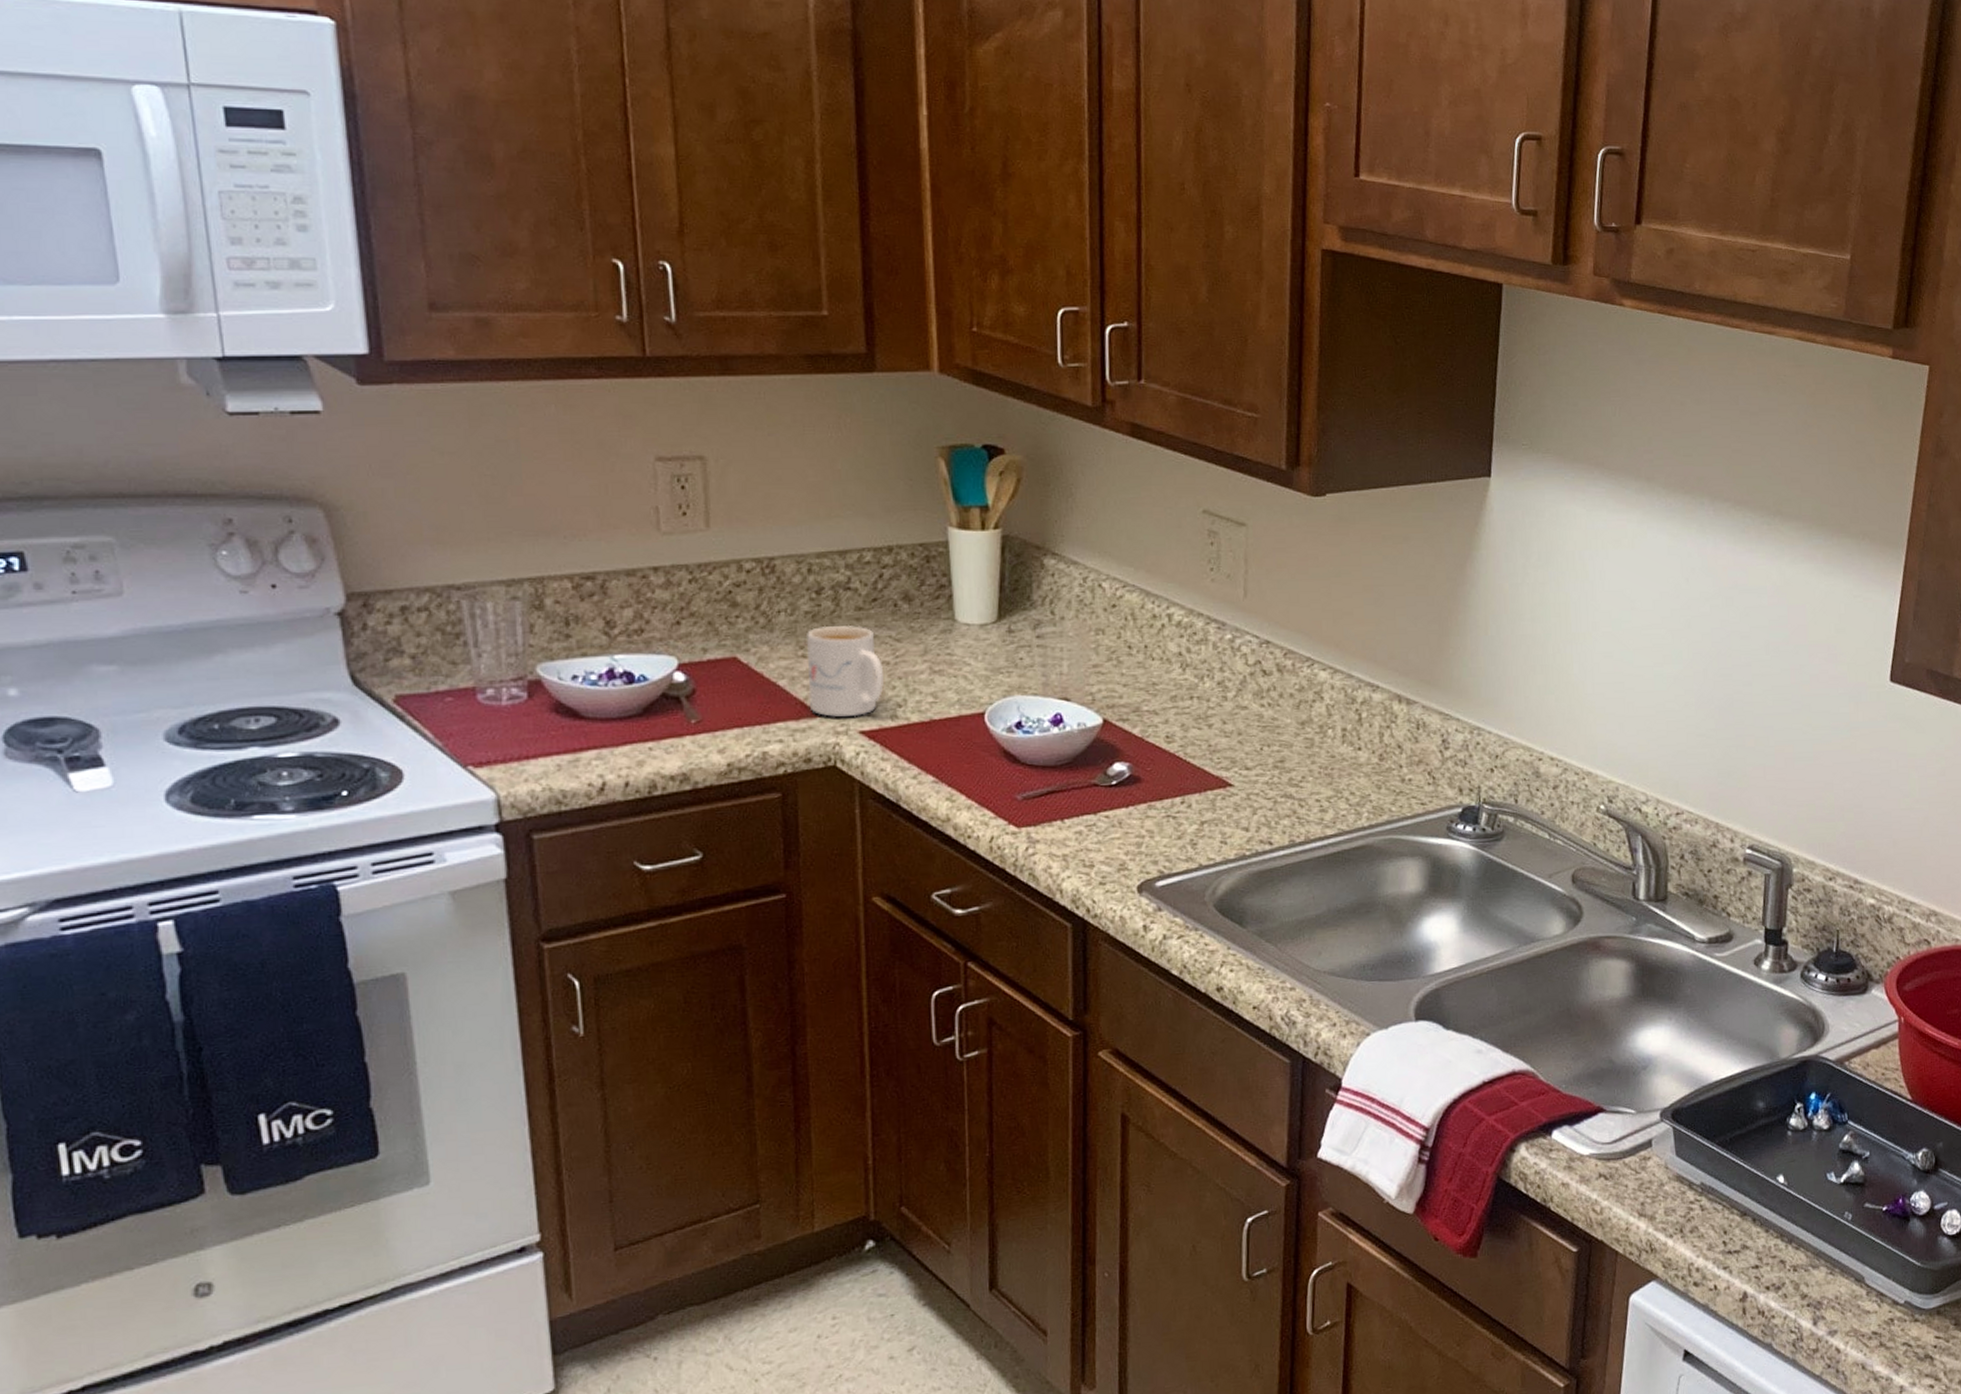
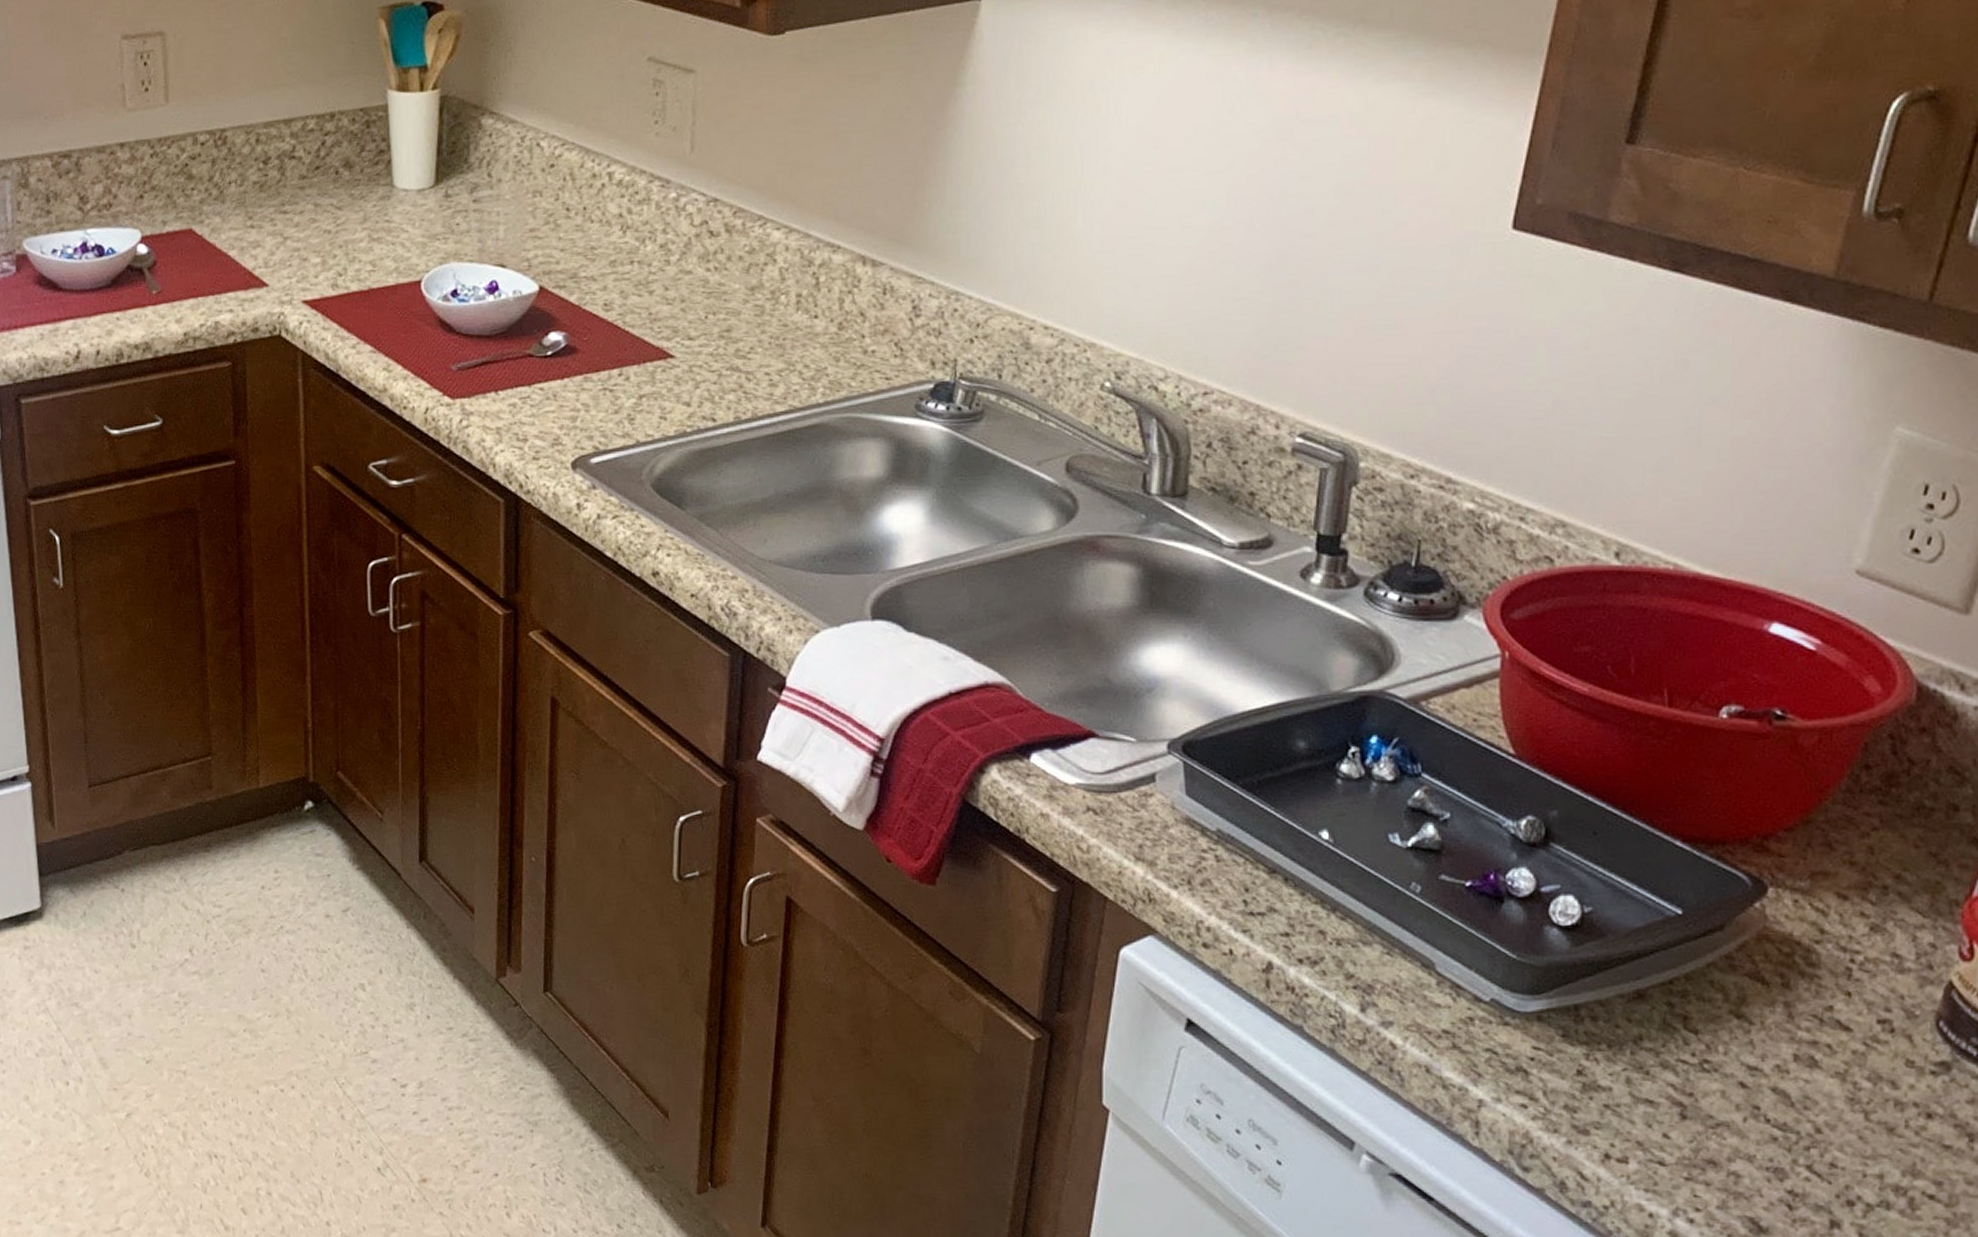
mug: present [806,624,884,717] -> none [254,194,325,287]

